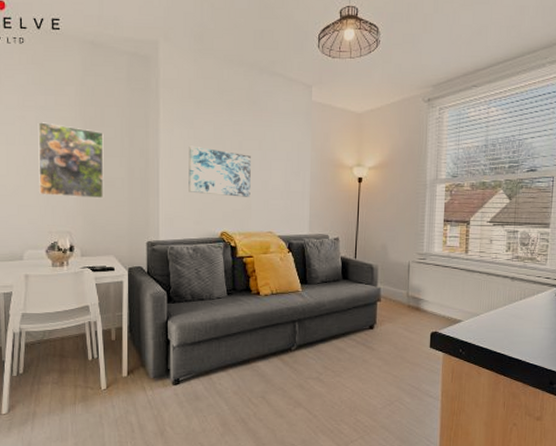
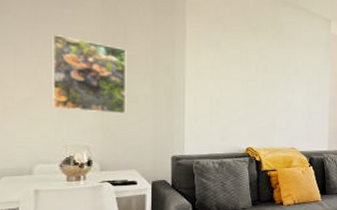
wall art: present [188,145,251,197] -> none [215,67,275,116]

